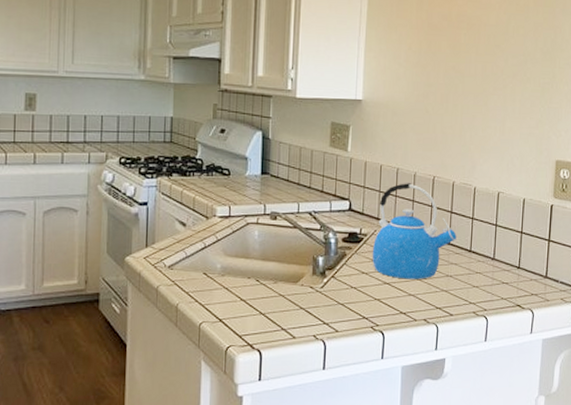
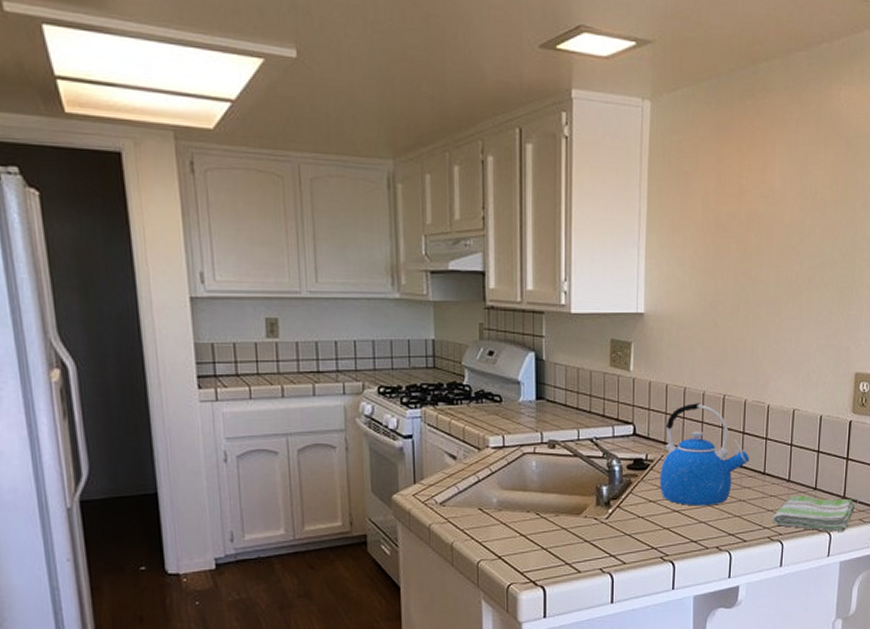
dish towel: none [477,274,556,311] -> present [771,495,855,533]

